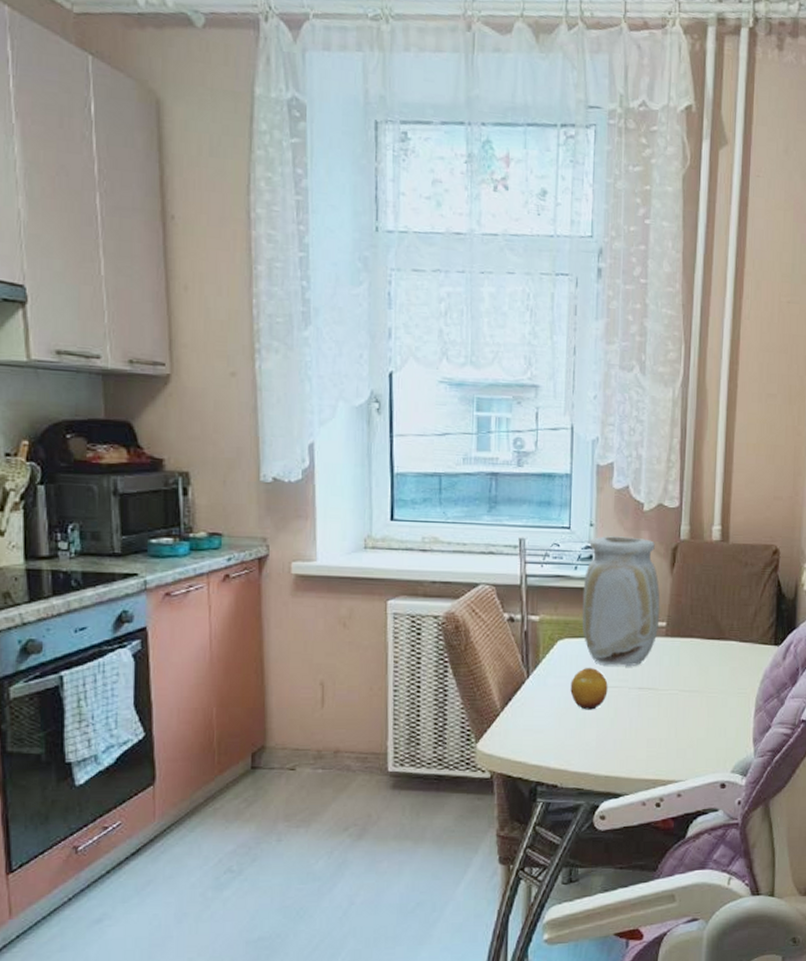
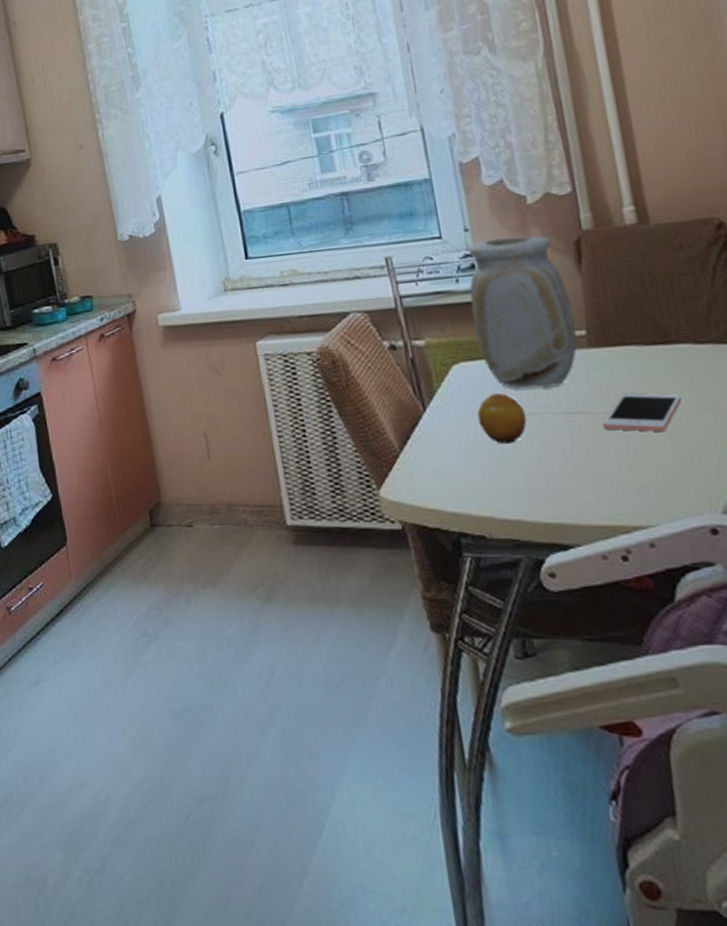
cell phone: none [663,677,722,707] -> present [602,393,682,432]

